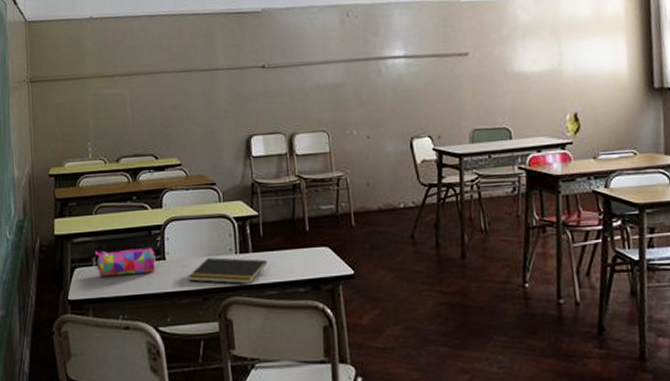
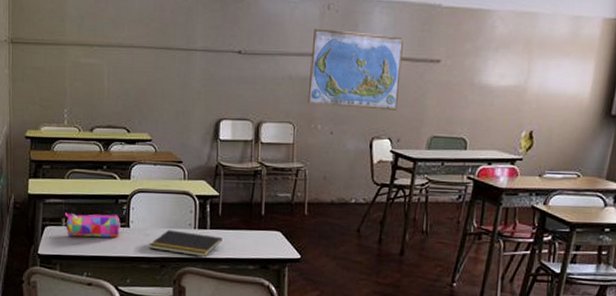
world map: none [336,34,432,110] -> present [307,28,405,110]

